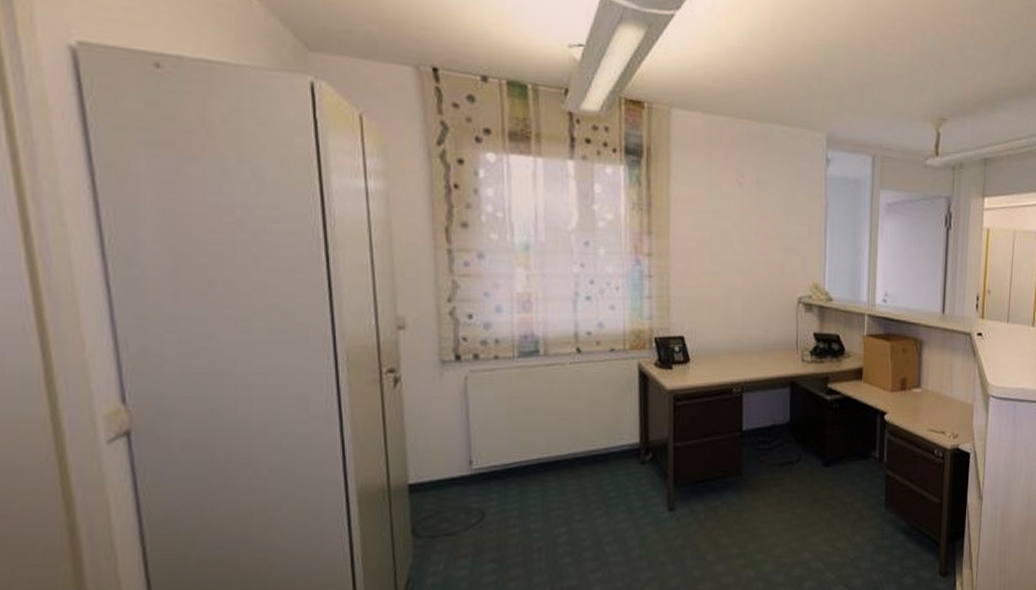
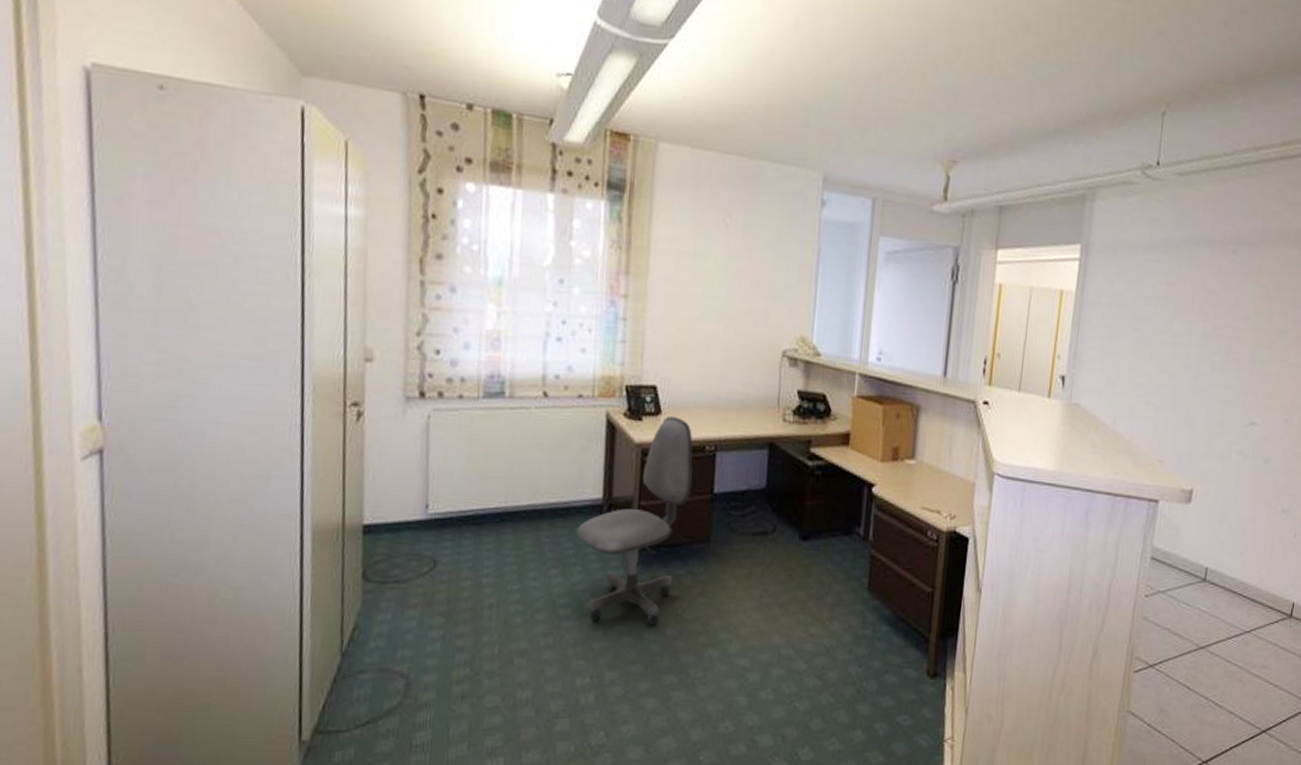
office chair: none [616,364,722,555] -> present [575,416,693,625]

